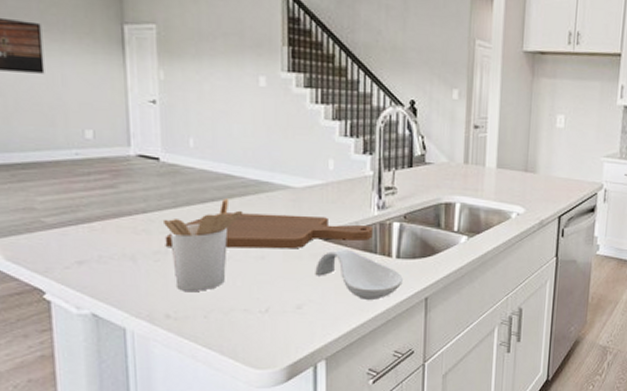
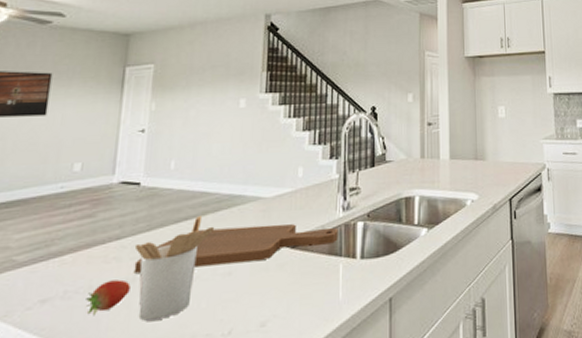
fruit: none [122,251,164,281] -> present [86,279,131,316]
spoon rest: present [315,249,403,300] -> none [281,254,367,308]

